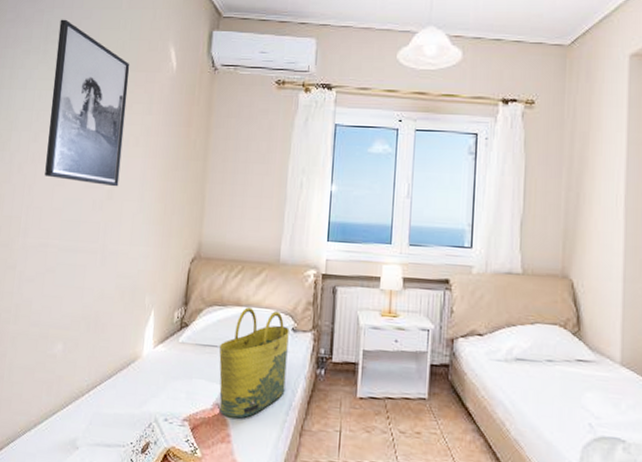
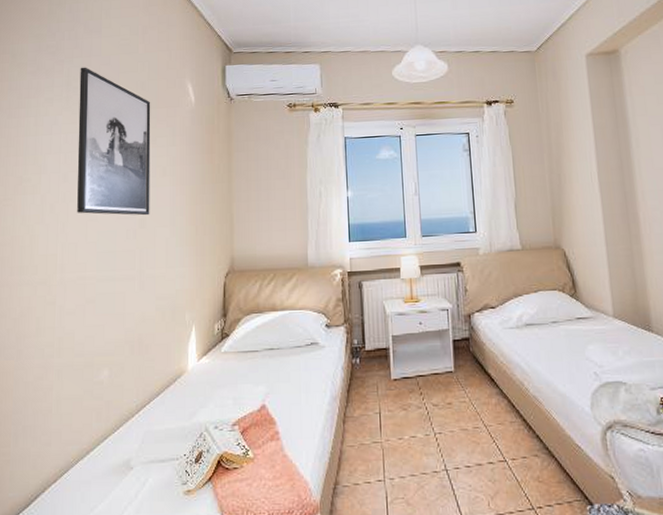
tote bag: present [219,307,289,419] -> none [261,311,325,416]

